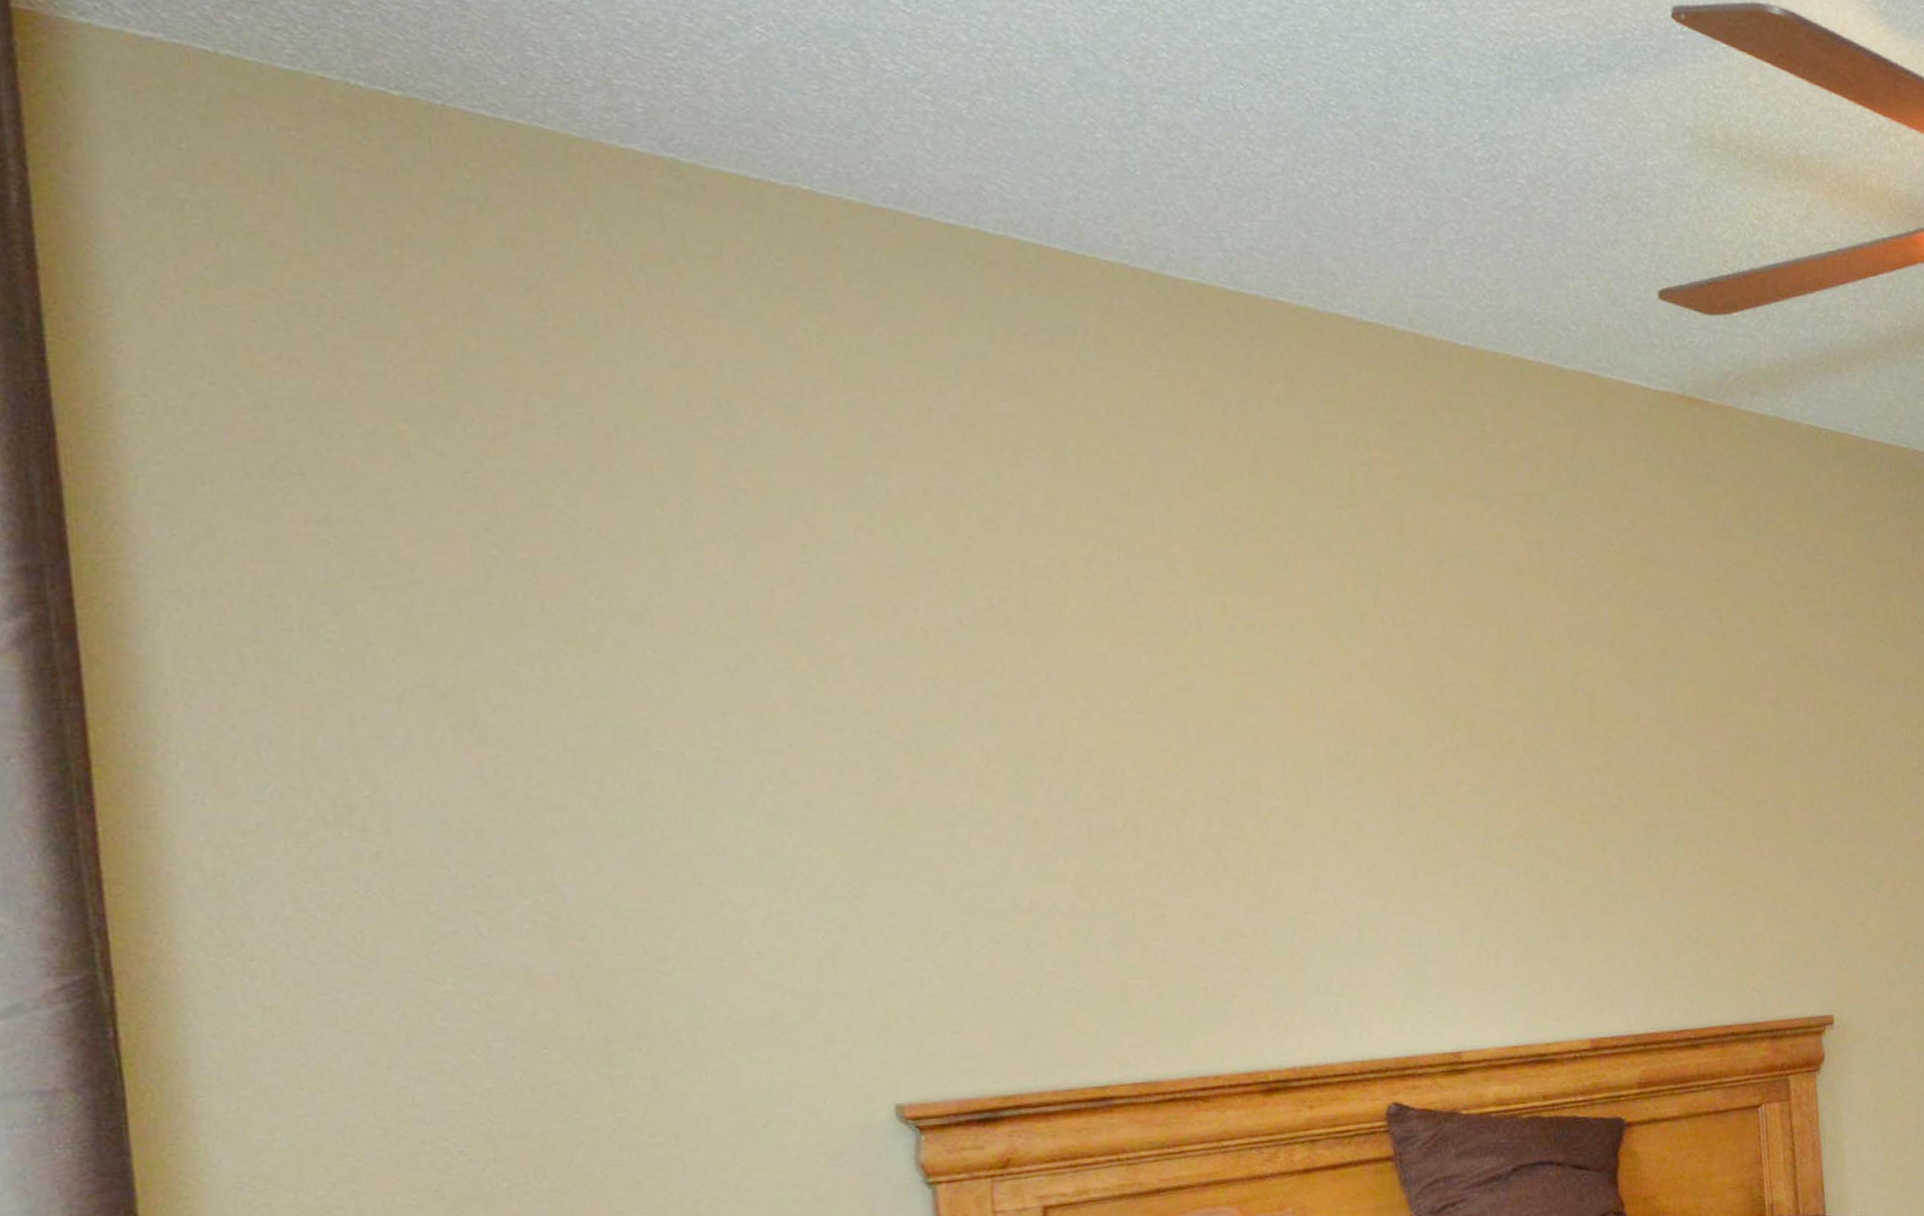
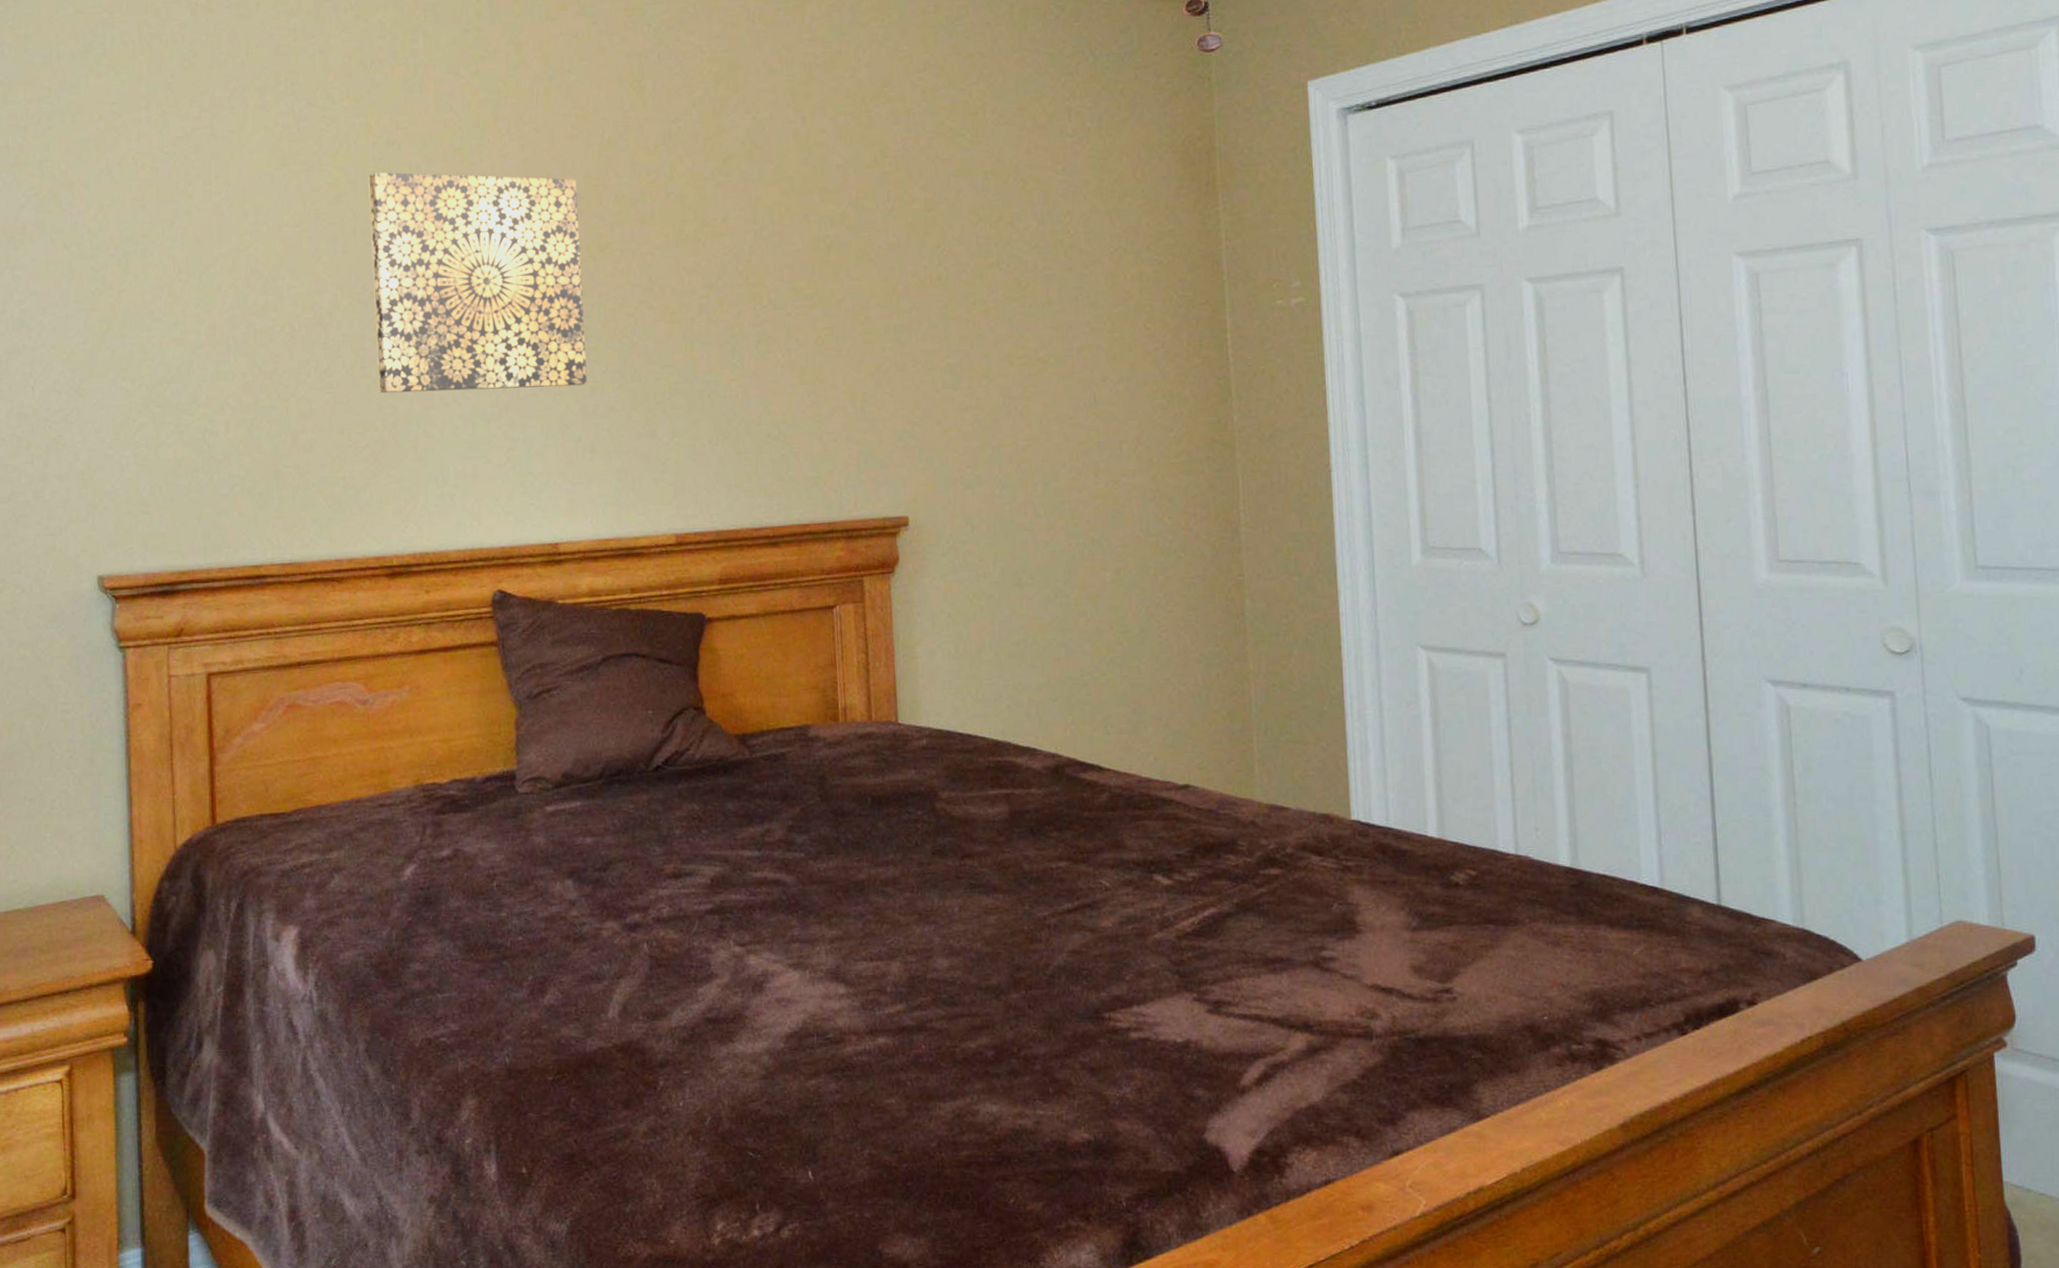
wall art: none [1225,656,1489,897] -> present [368,172,587,394]

